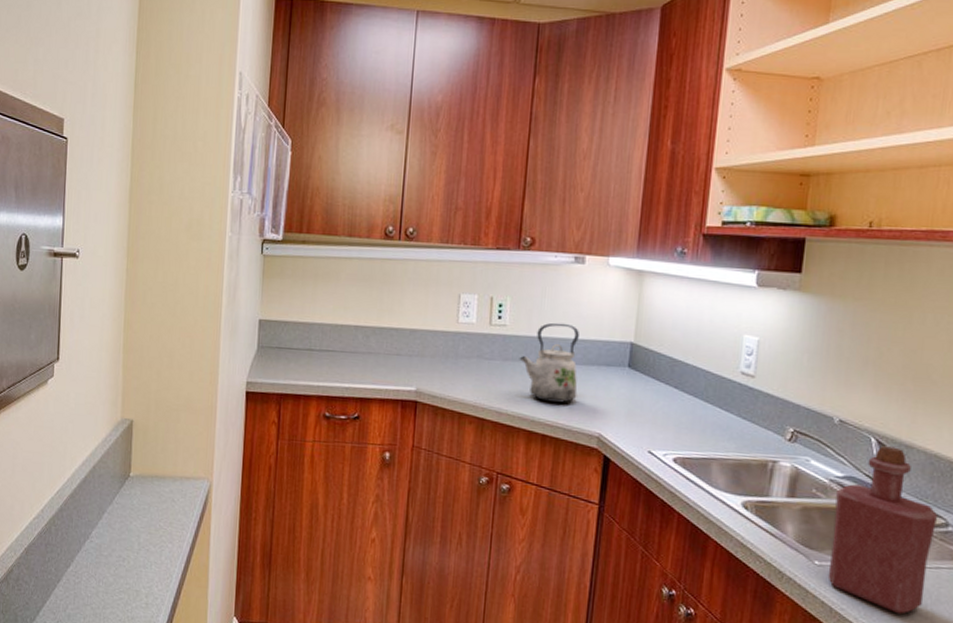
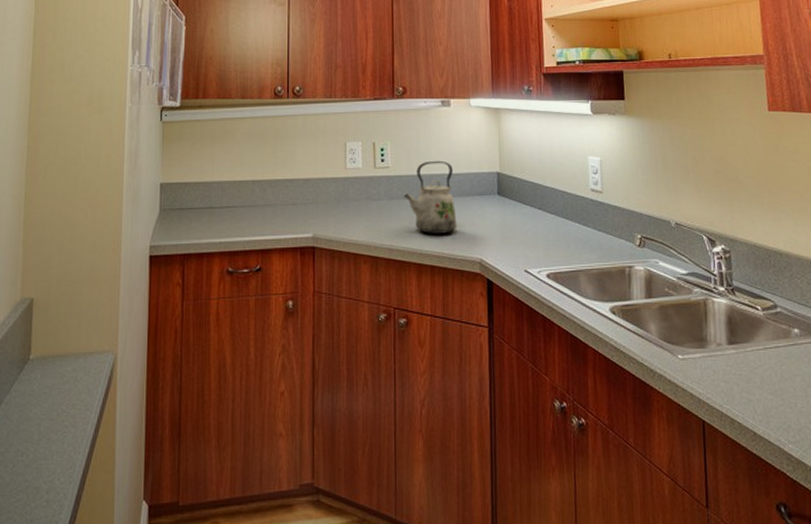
bottle: present [827,446,938,615] -> none [685,242,771,396]

